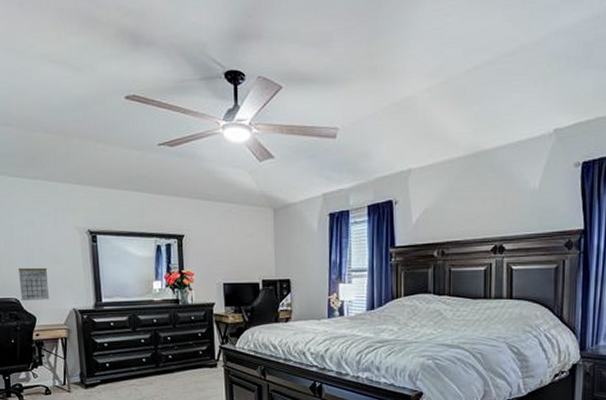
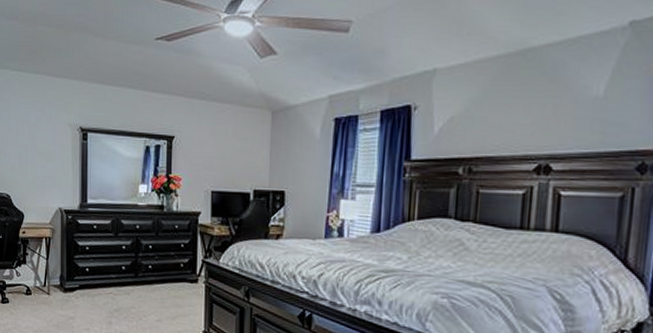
calendar: present [19,267,49,301] -> none [12,163,39,197]

